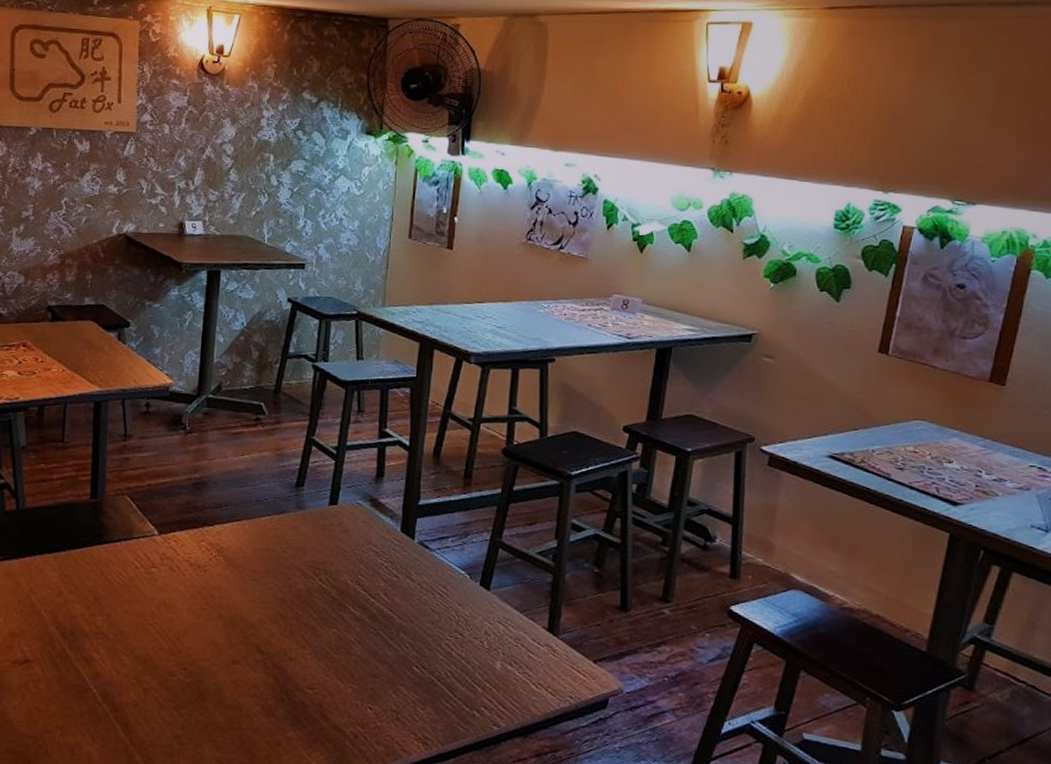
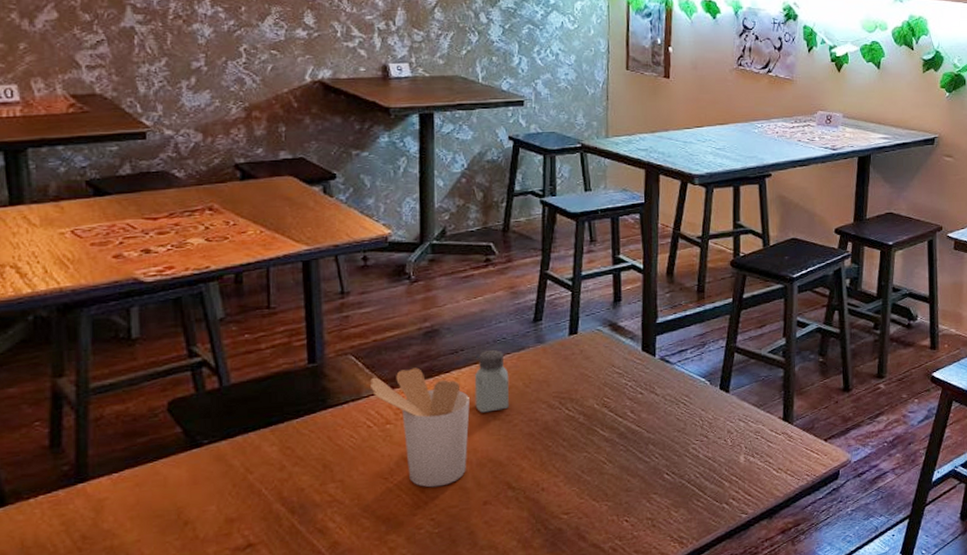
utensil holder: none [141,516,229,638] -> present [370,367,470,488]
saltshaker: none [233,509,268,572] -> present [474,350,510,413]

